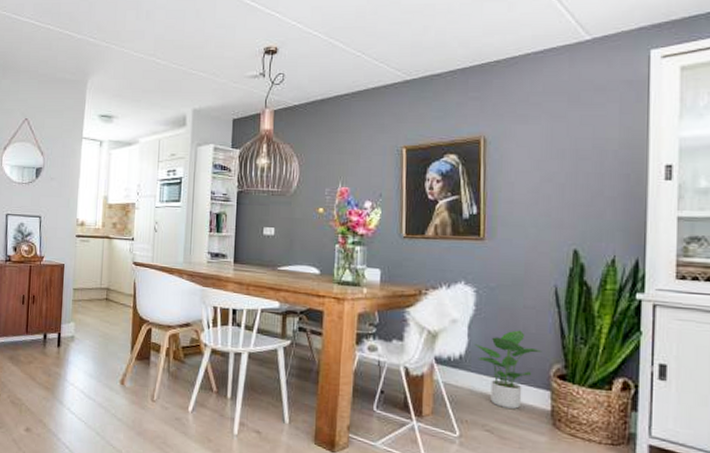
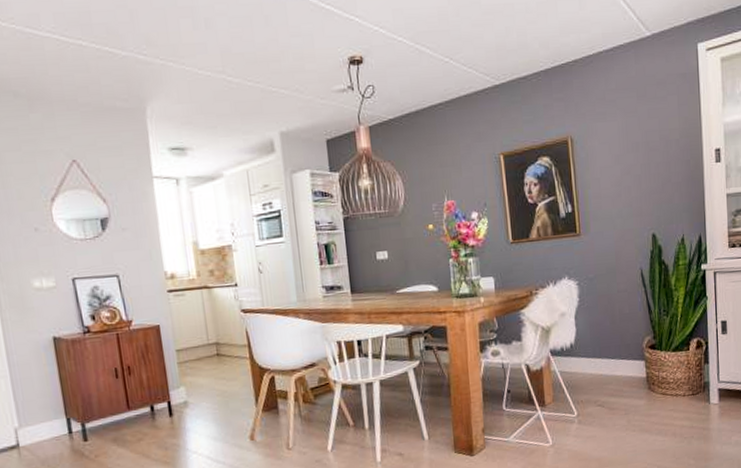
potted plant: present [475,330,543,409] -> none [582,312,636,383]

